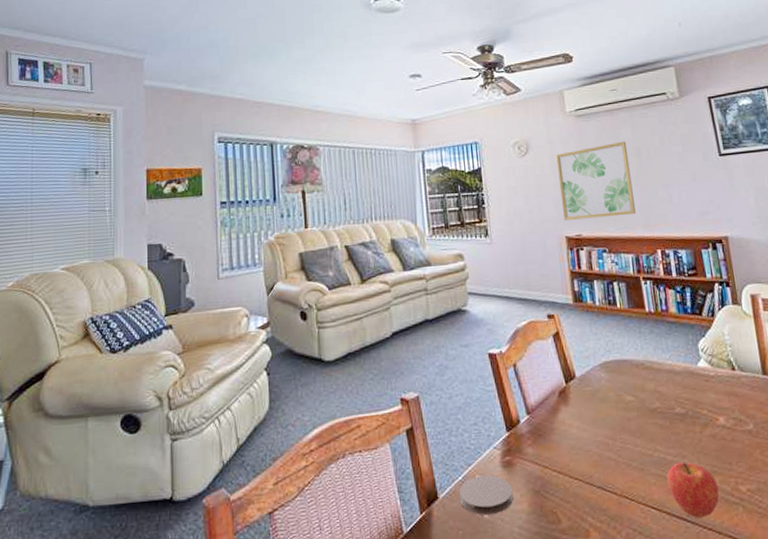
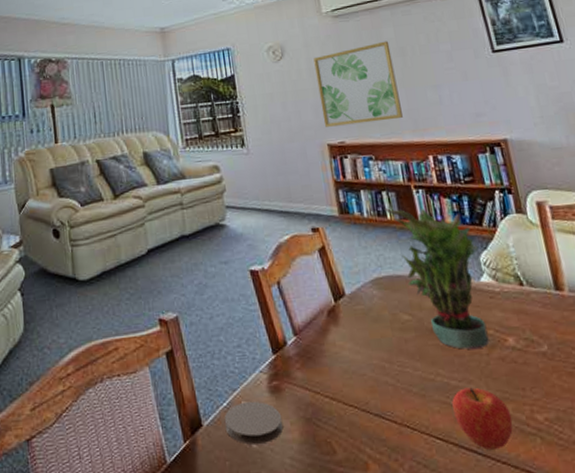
potted plant: none [615,298,703,428] -> present [384,207,490,350]

